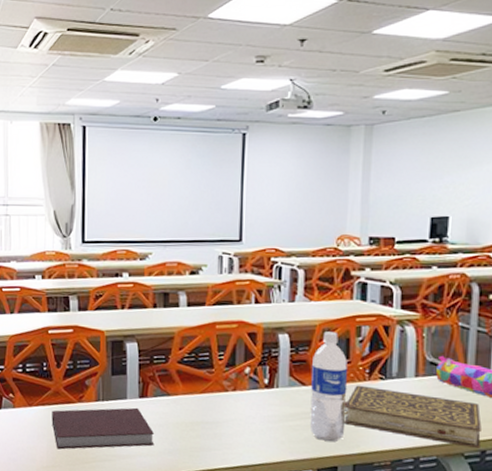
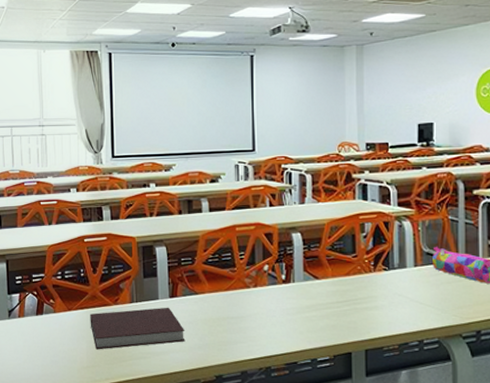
water bottle: present [309,331,348,441] -> none [323,229,356,329]
book: present [344,385,482,448] -> none [353,276,475,329]

